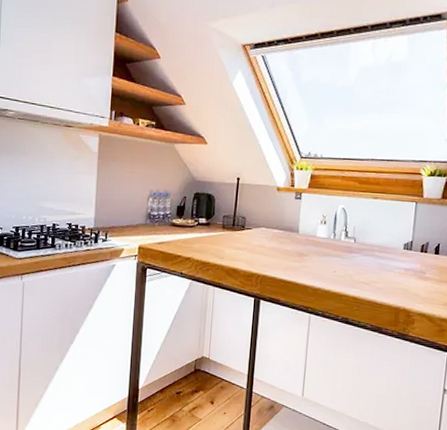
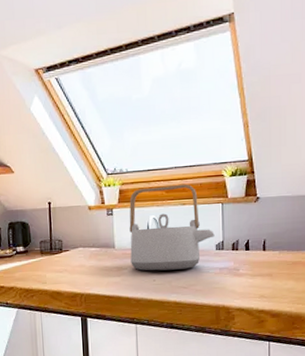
teapot: none [313,176,404,265] -> present [129,183,215,271]

